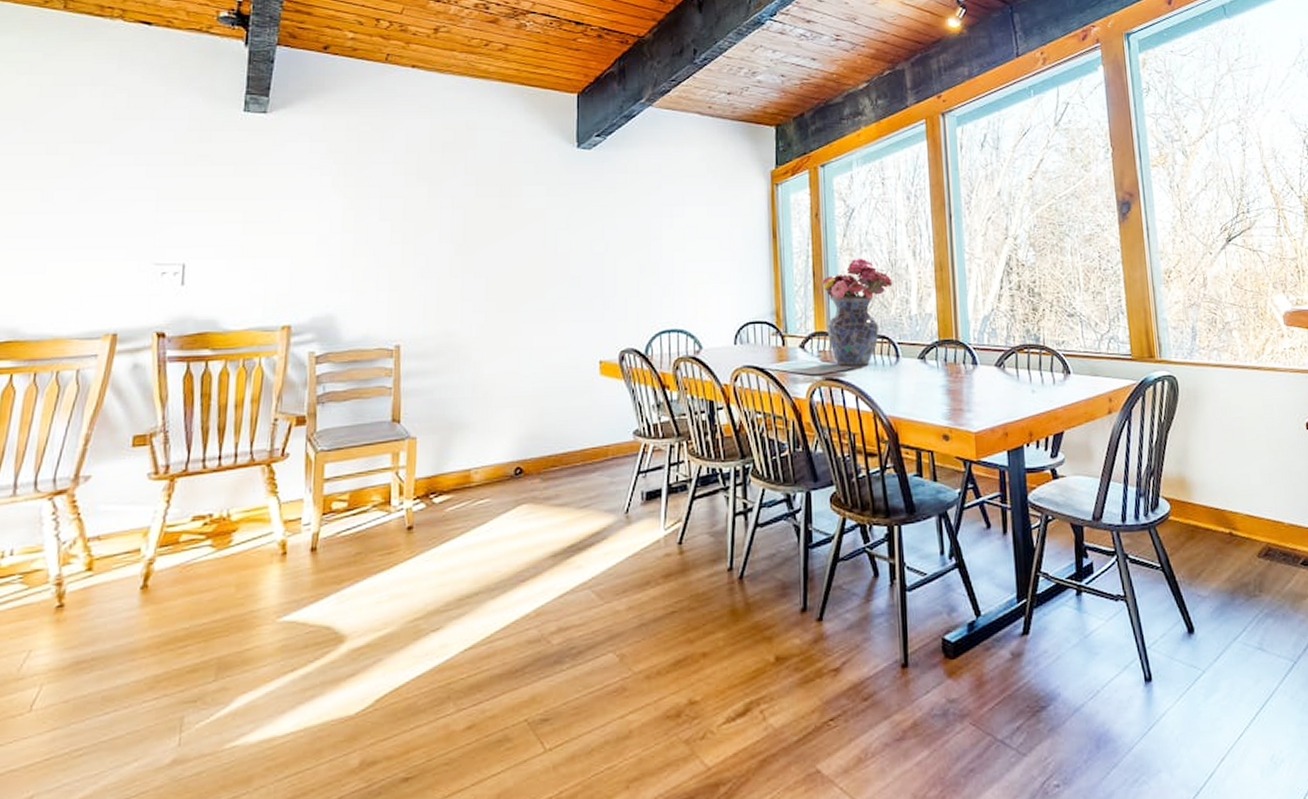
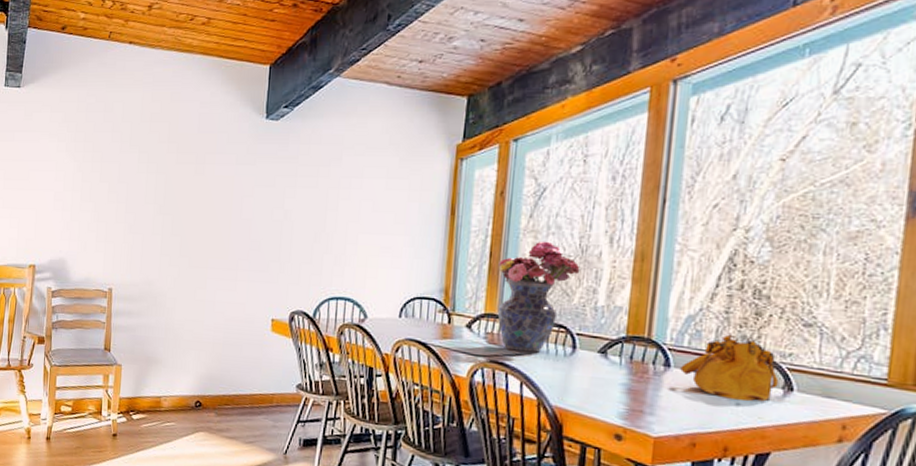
handbag: none [985,329,1059,389] -> present [680,334,779,402]

